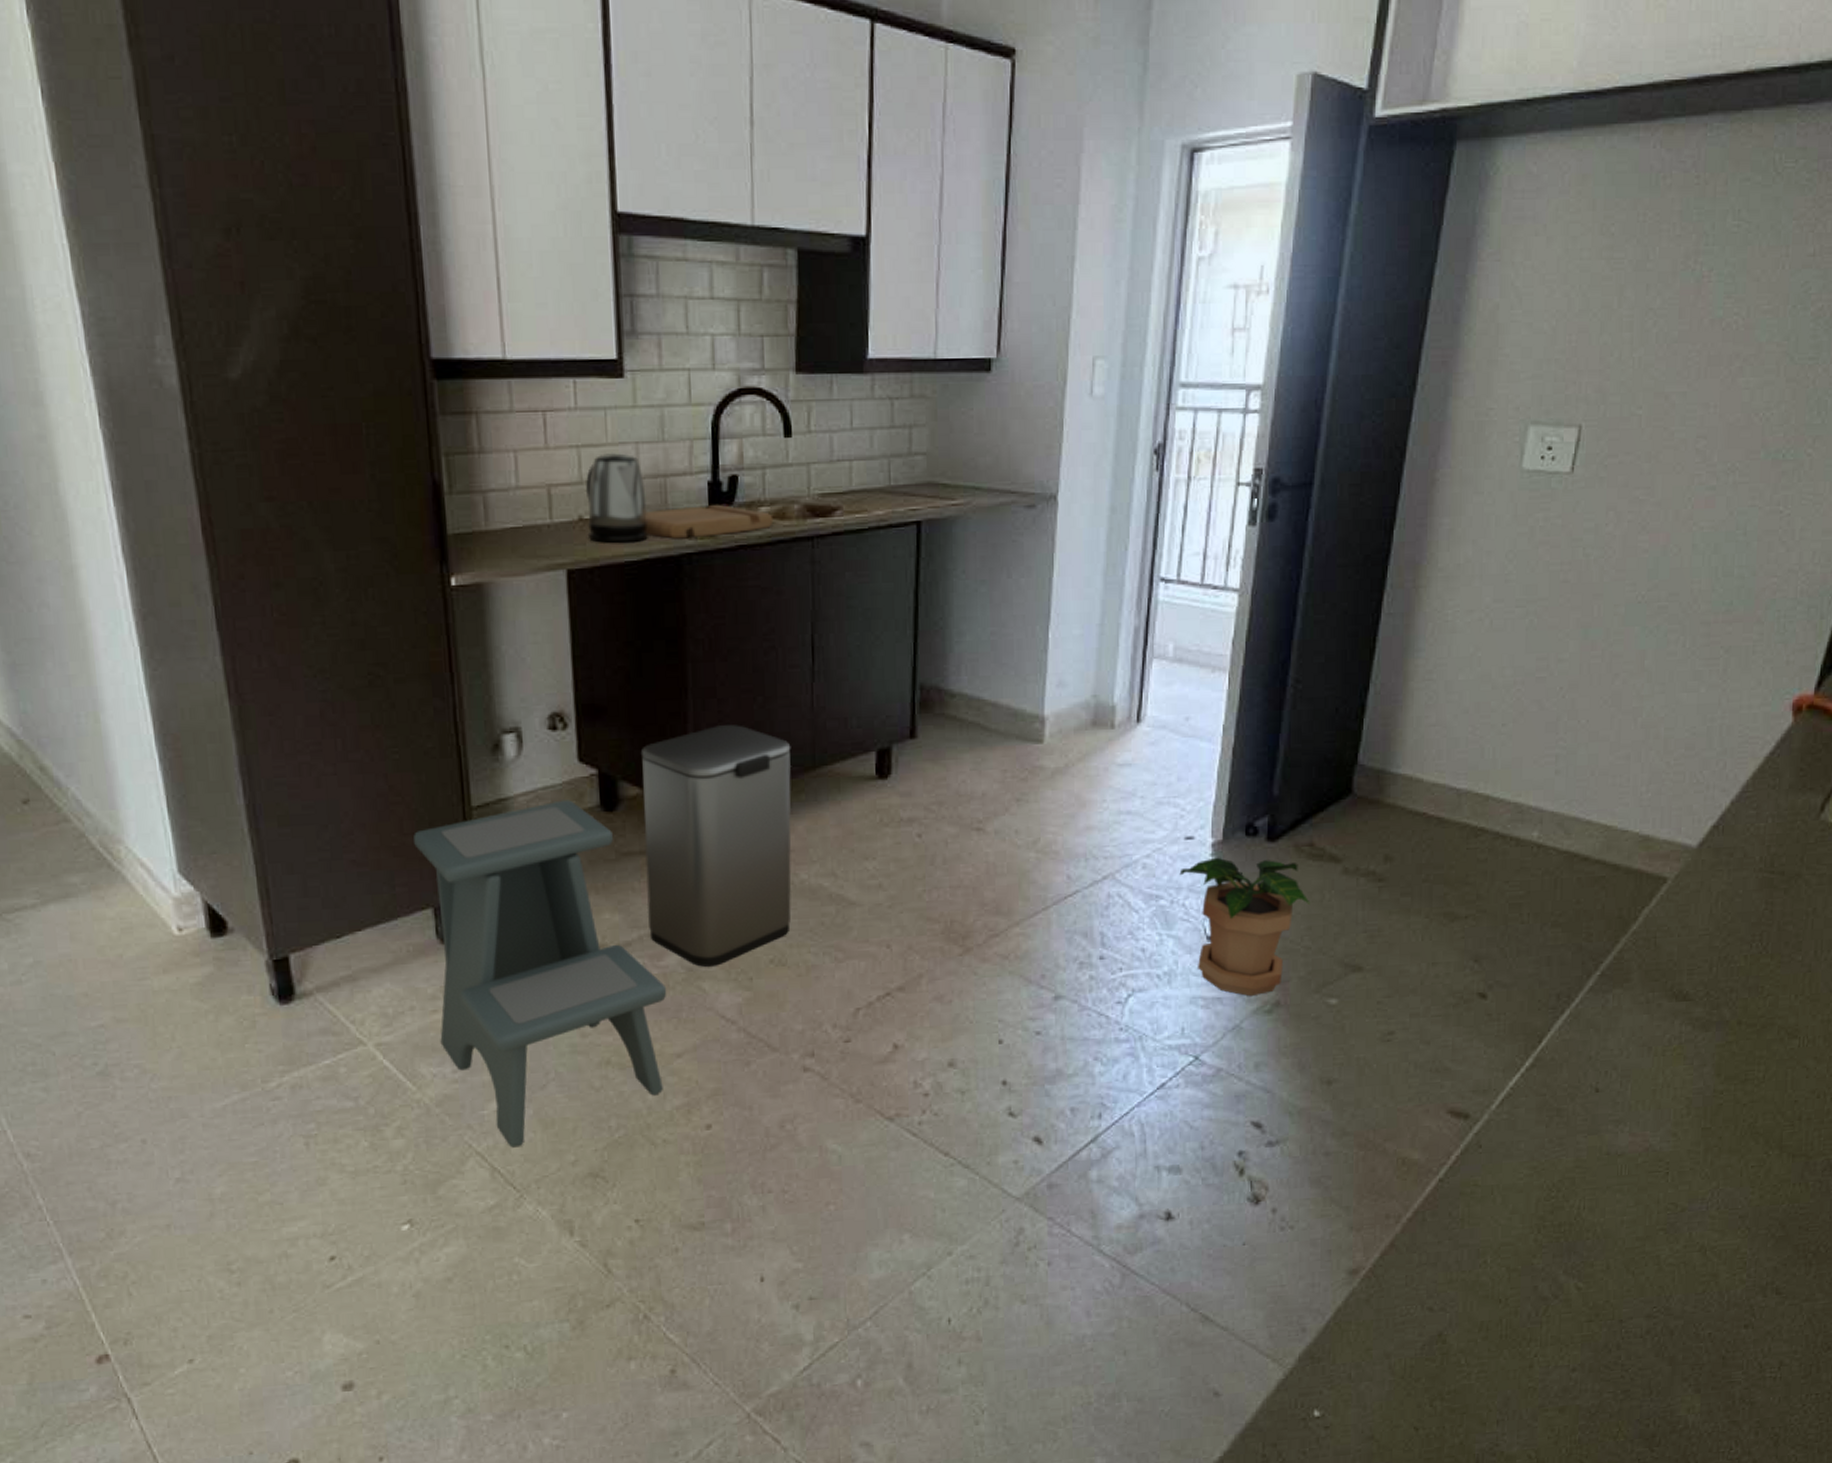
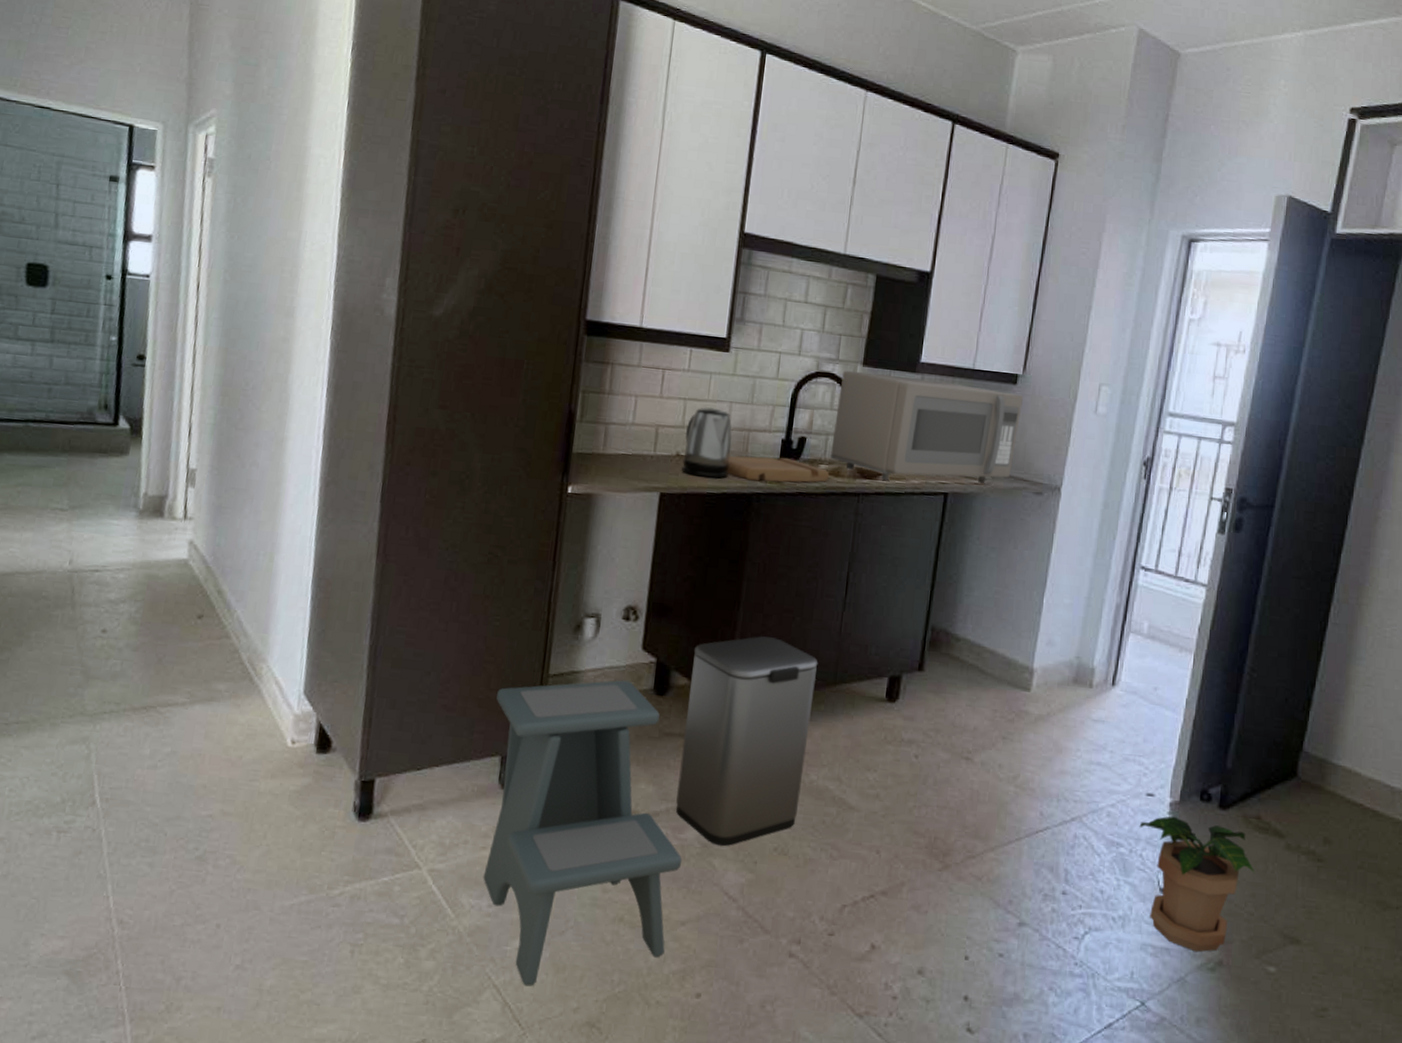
microwave: none [770,380,1000,516] -> present [830,370,1023,483]

